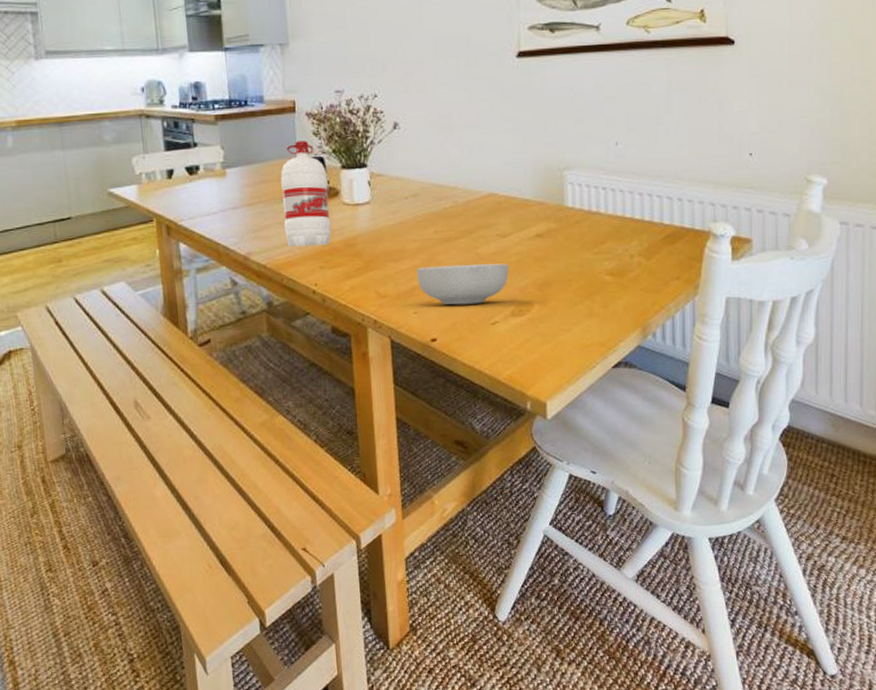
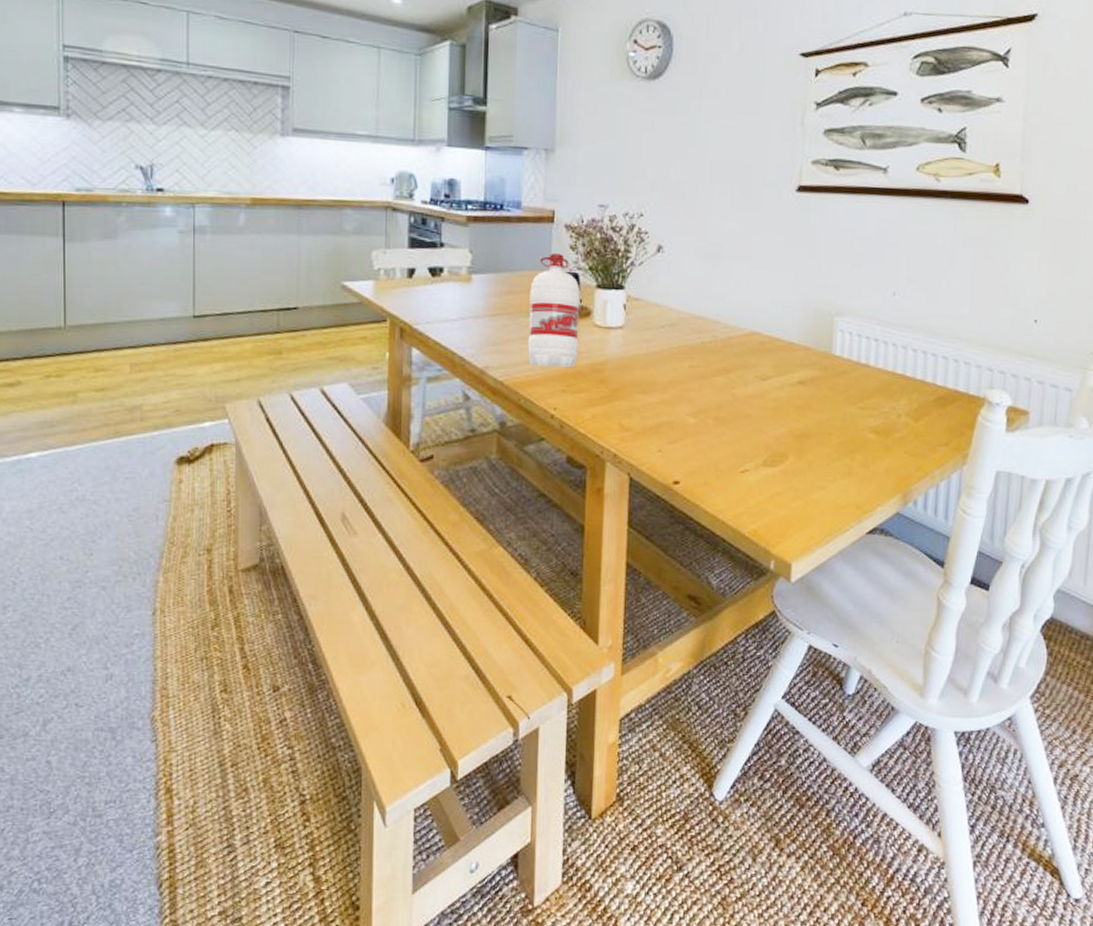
cereal bowl: present [416,263,509,306] -> none [665,402,765,449]

